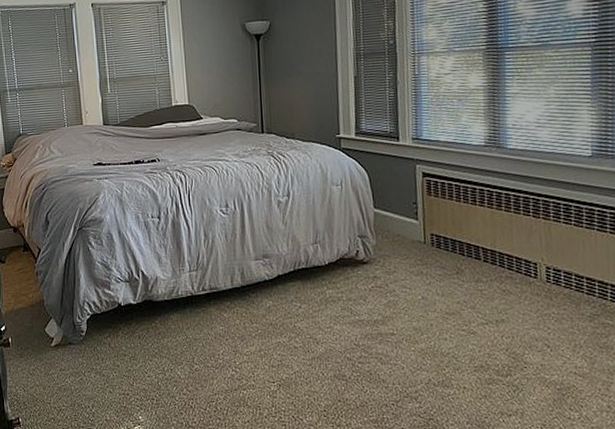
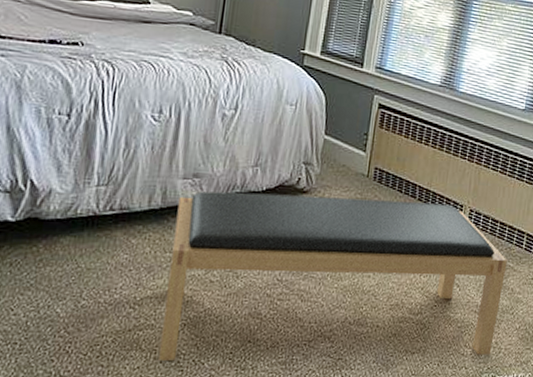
bench: none [255,263,605,420] -> present [159,191,507,360]

